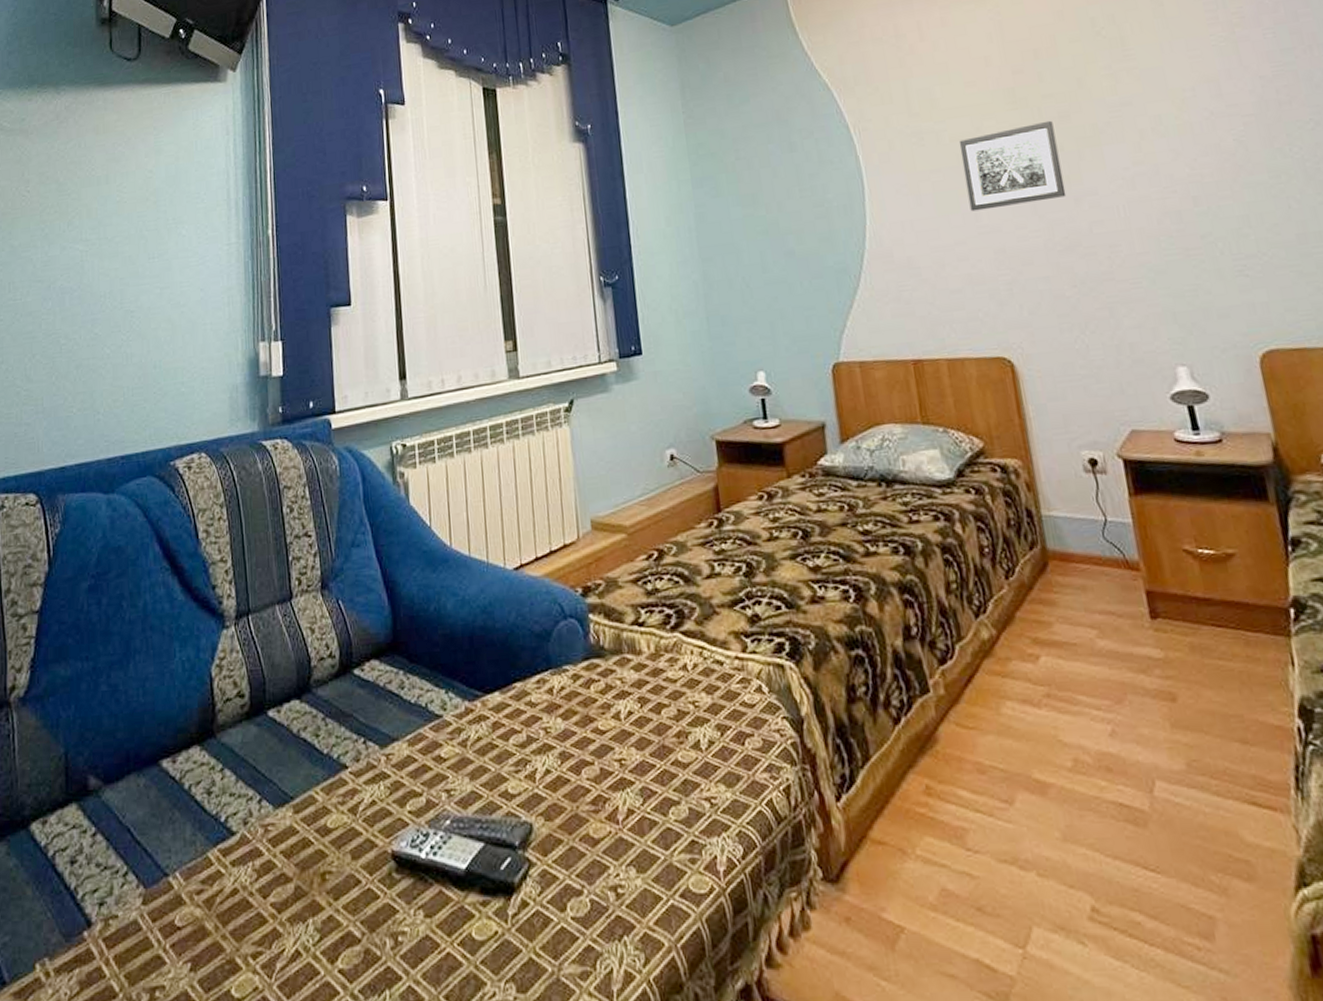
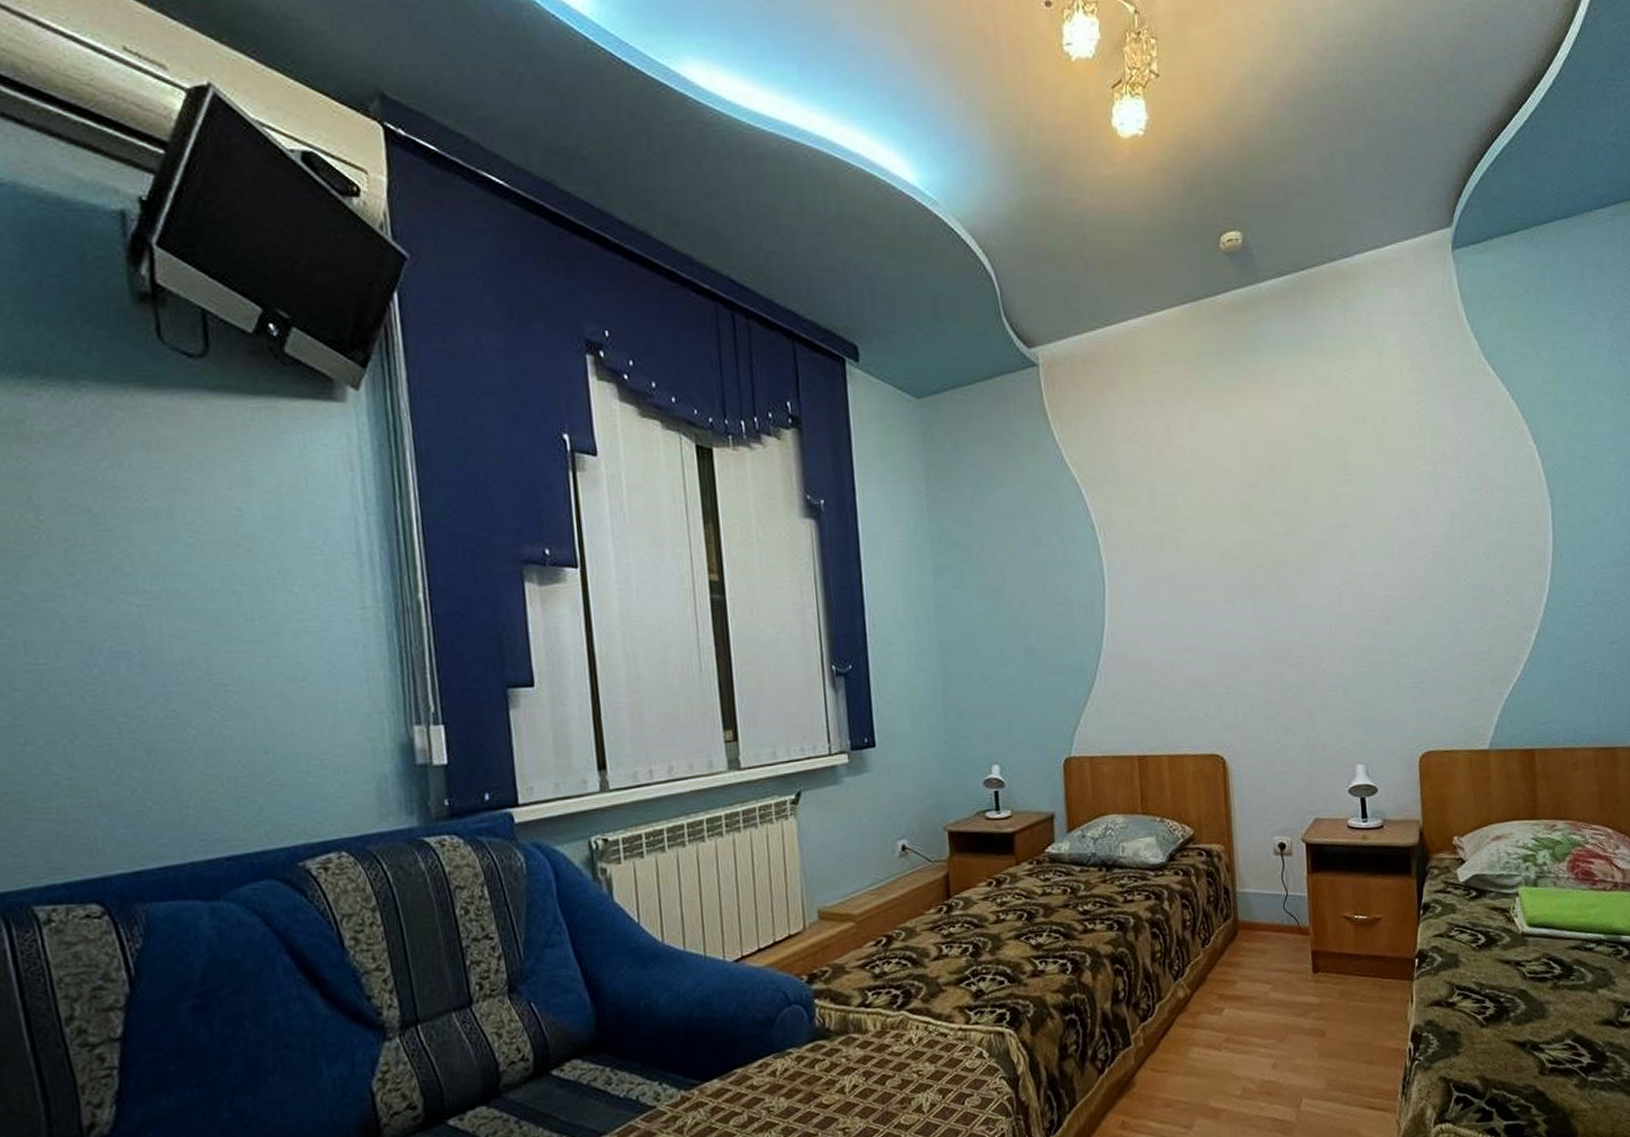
wall art: present [959,120,1066,212] -> none [1195,536,1284,618]

